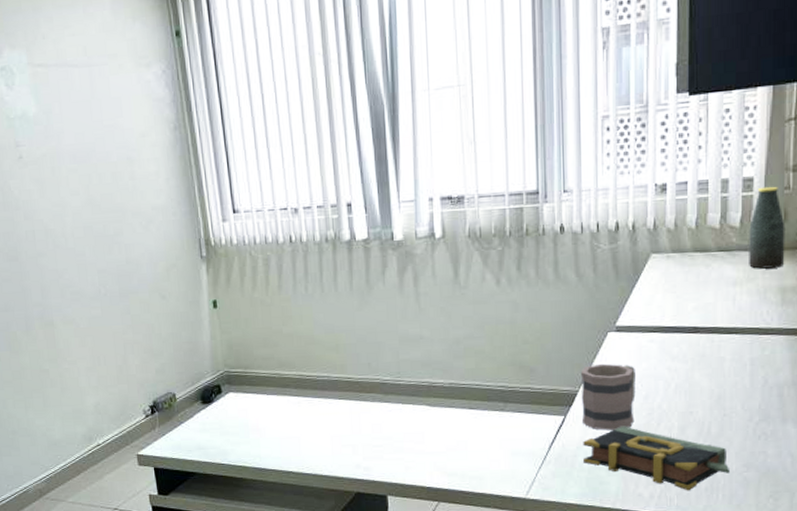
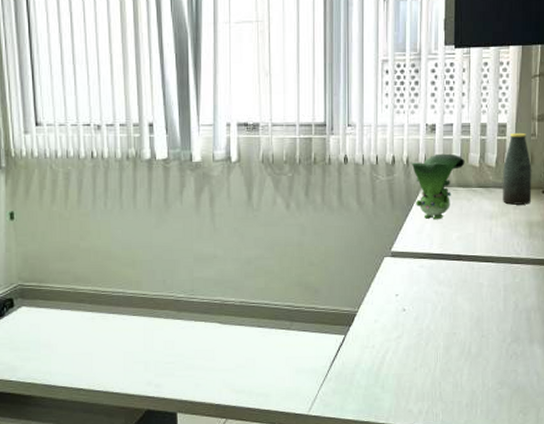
mug: present [580,363,636,430] -> none [359,286,407,349]
book: present [583,426,731,491] -> none [361,345,487,407]
toy figurine: none [638,215,703,290] -> present [411,153,465,220]

